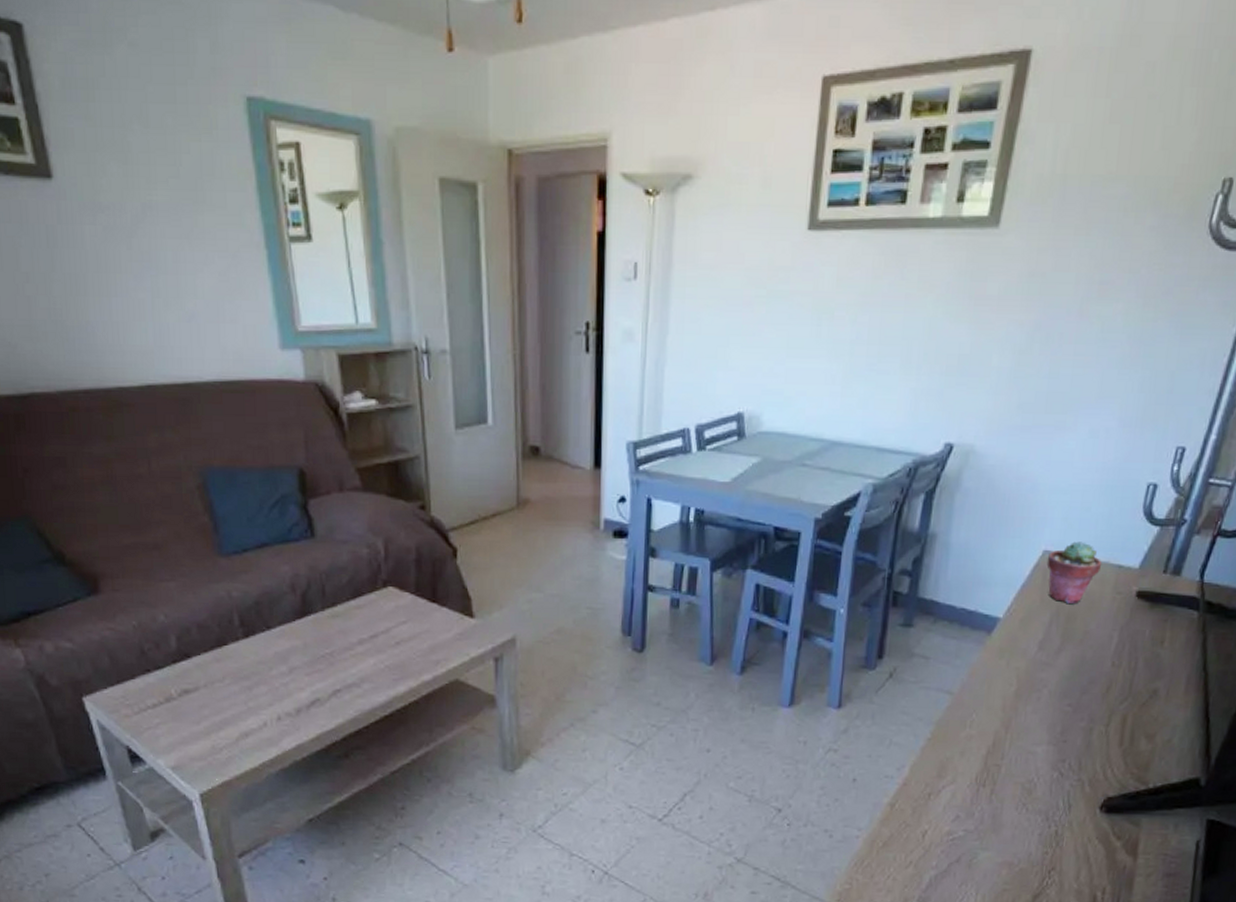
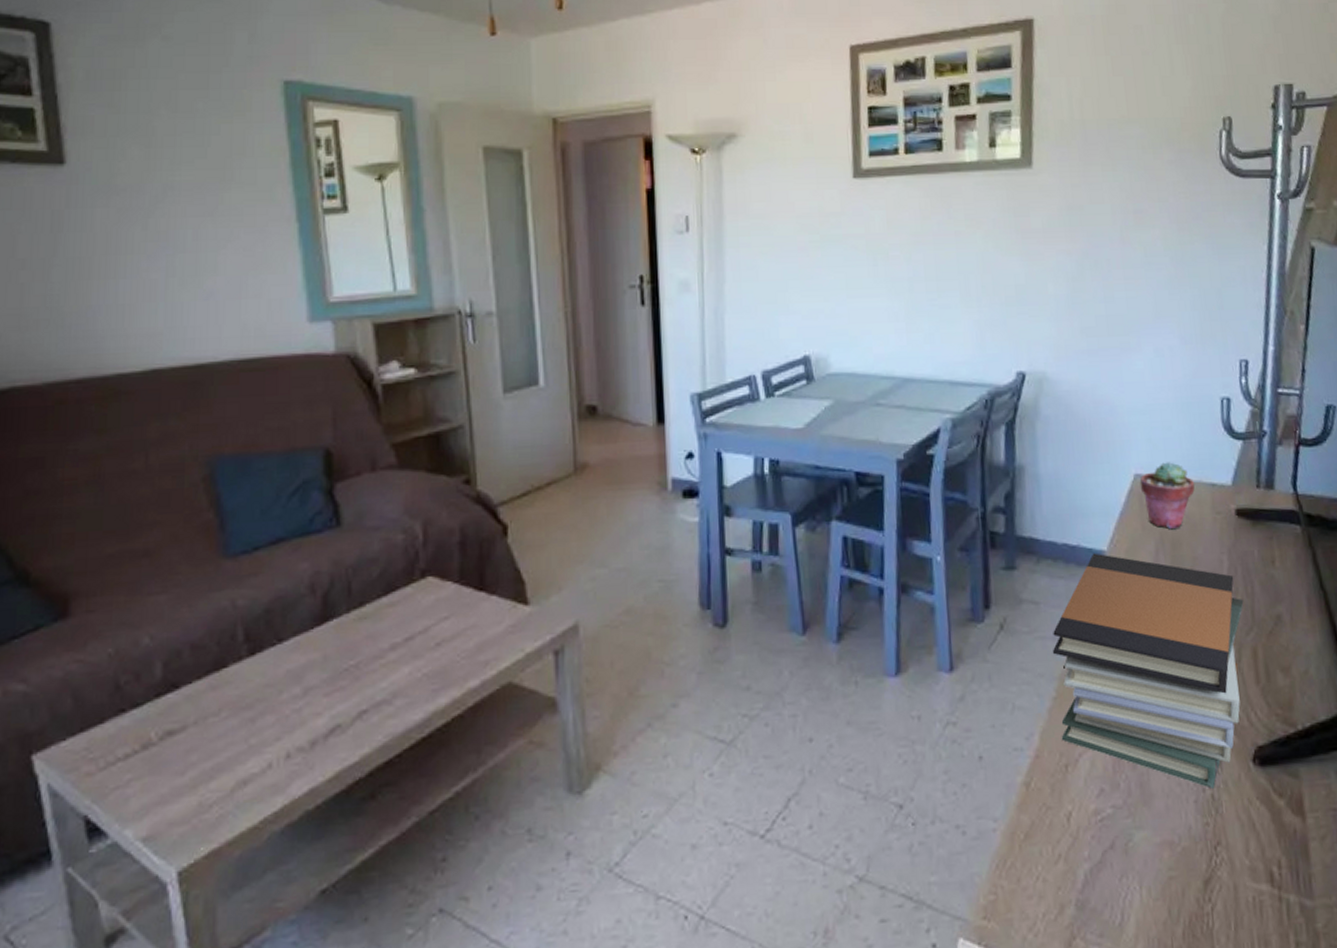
book stack: none [929,619,1125,826] -> present [1052,552,1244,789]

